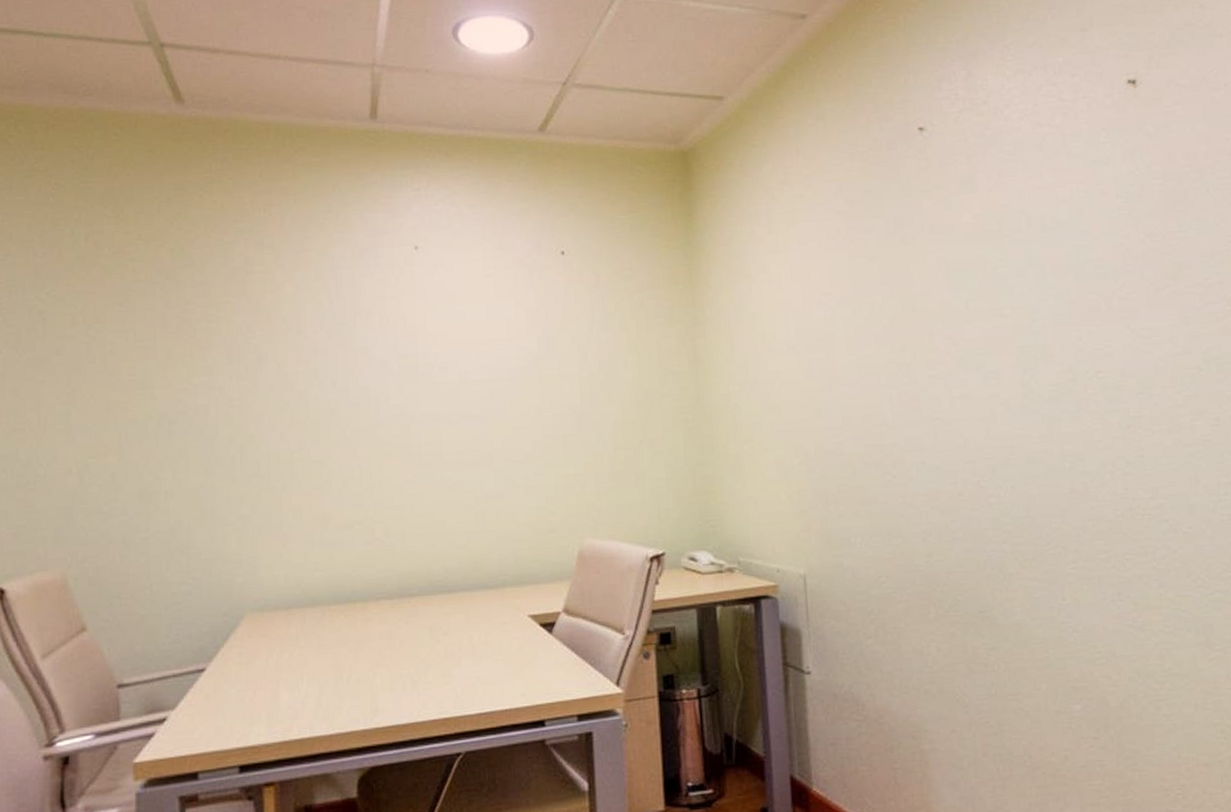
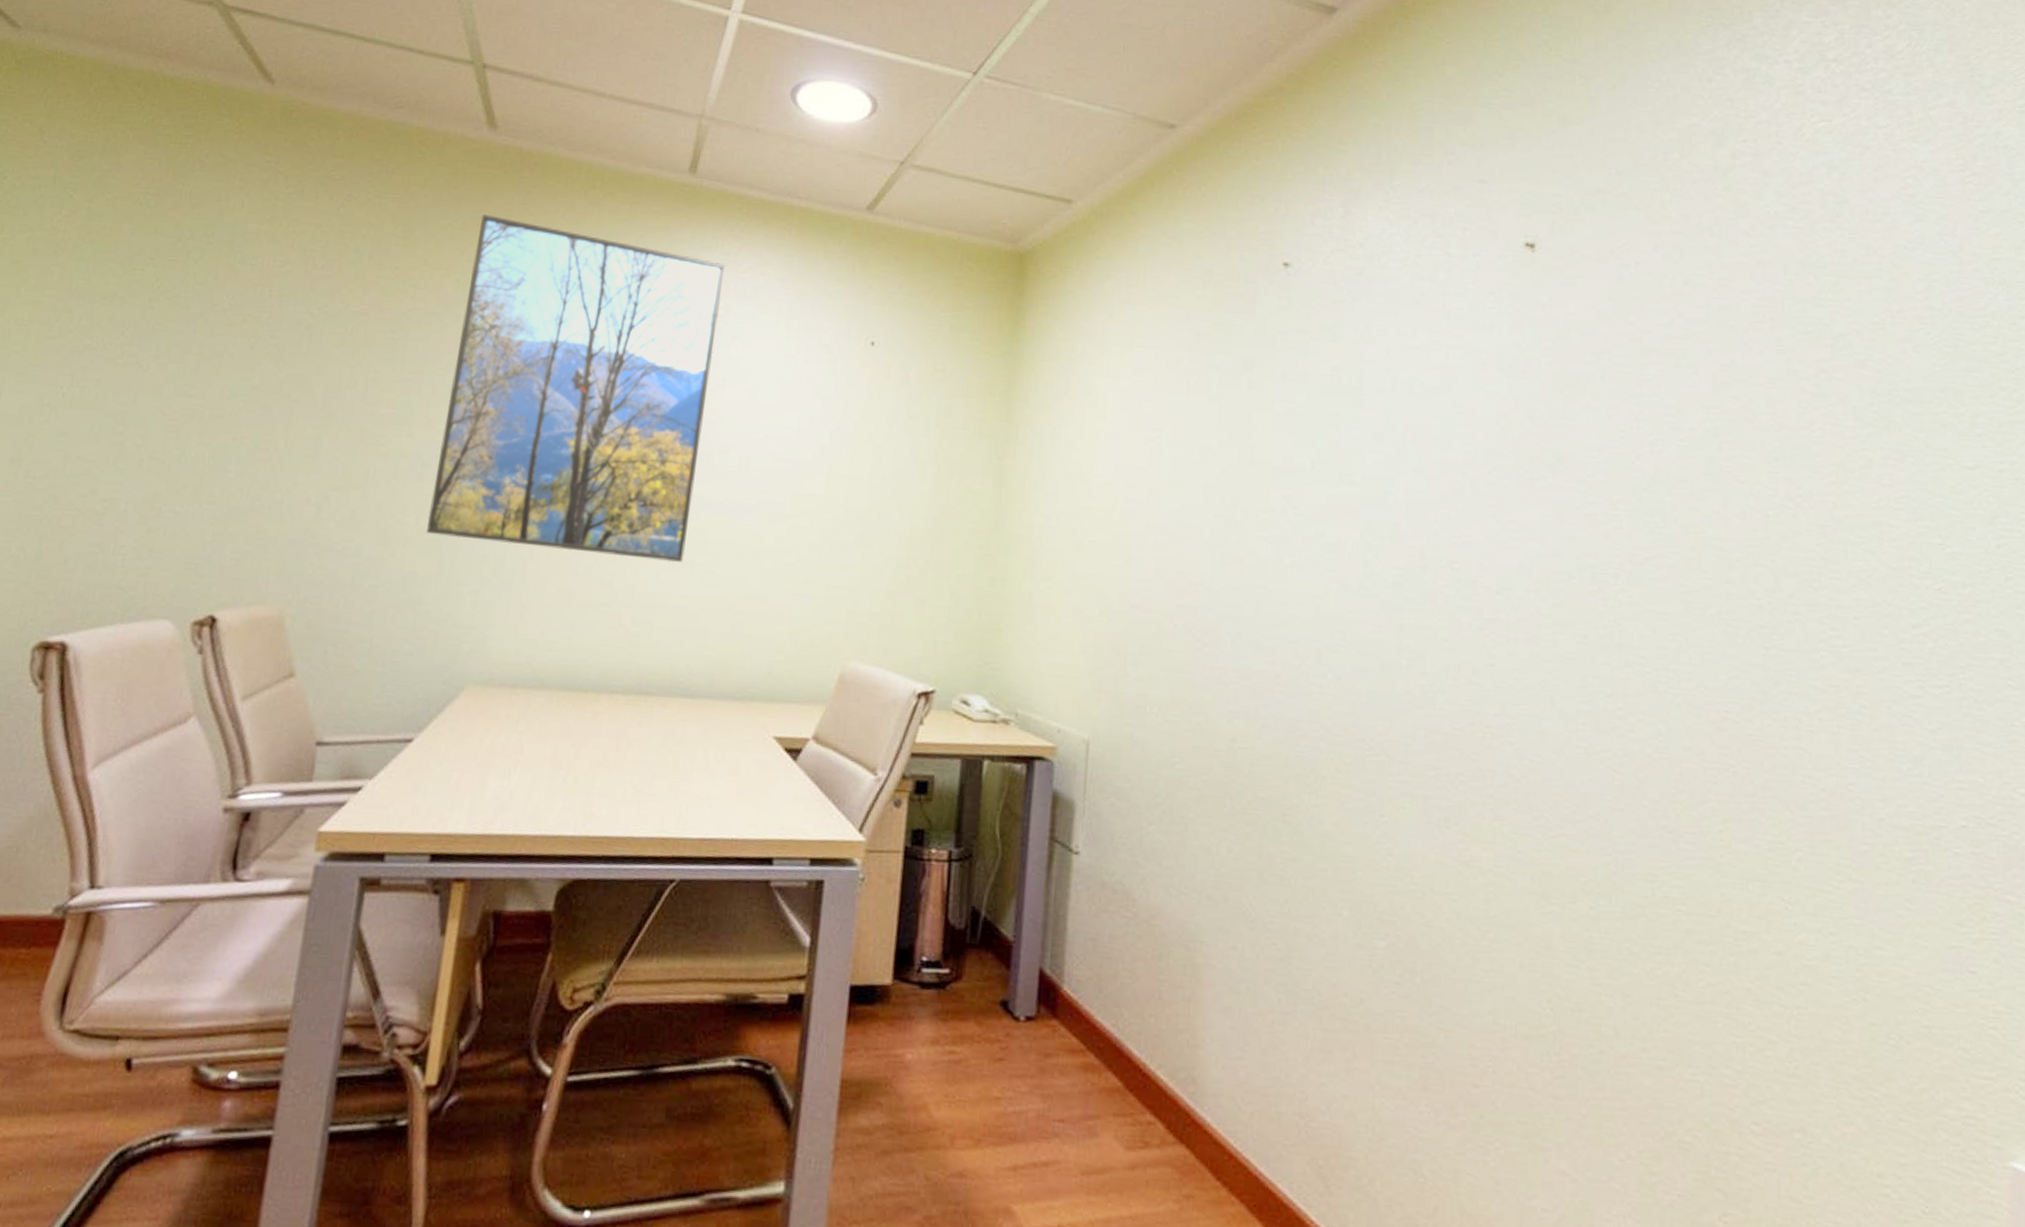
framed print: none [183,184,423,485] -> present [426,215,725,563]

